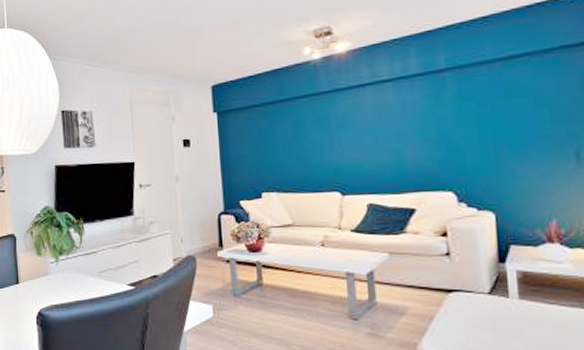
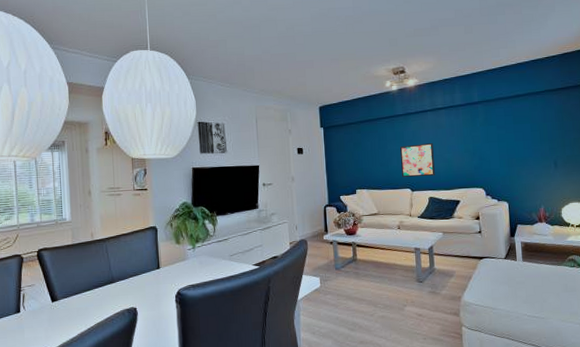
wall art: none [325,129,377,176] -> present [400,143,435,177]

